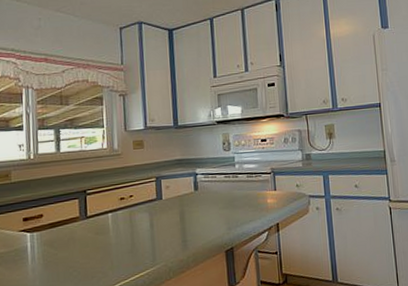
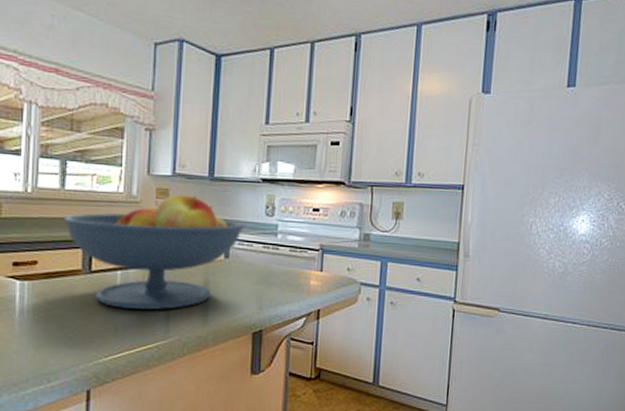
fruit bowl: none [61,143,208,245] -> present [63,194,245,310]

